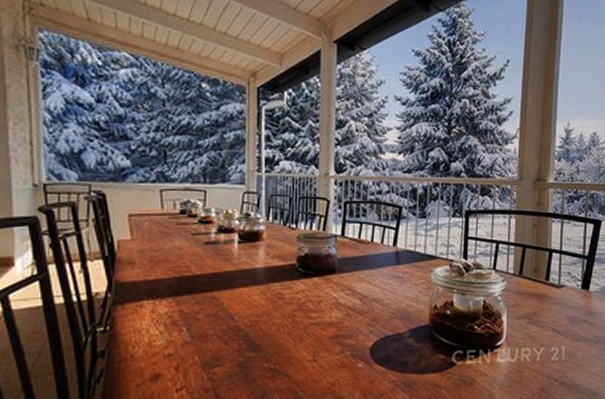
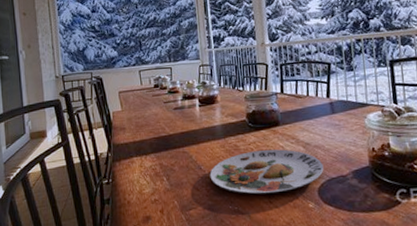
plate: none [243,300,380,351] -> present [209,149,324,194]

